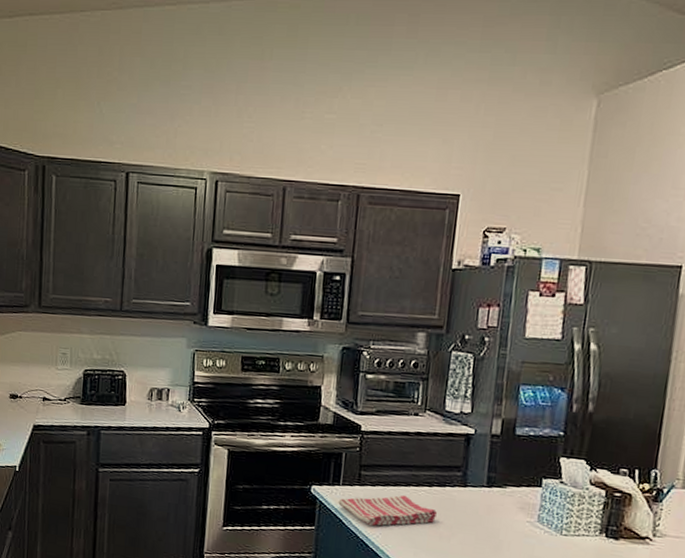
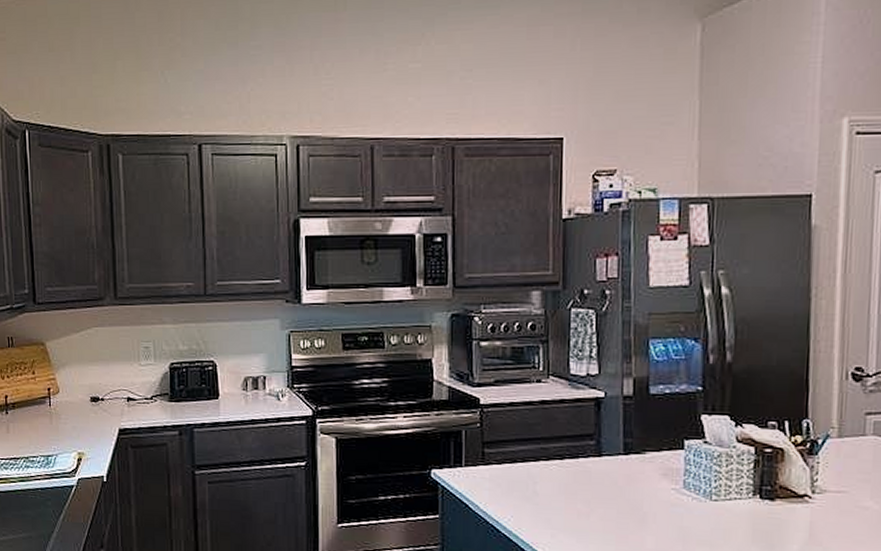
dish towel: present [338,495,437,526] -> none [462,471,572,509]

